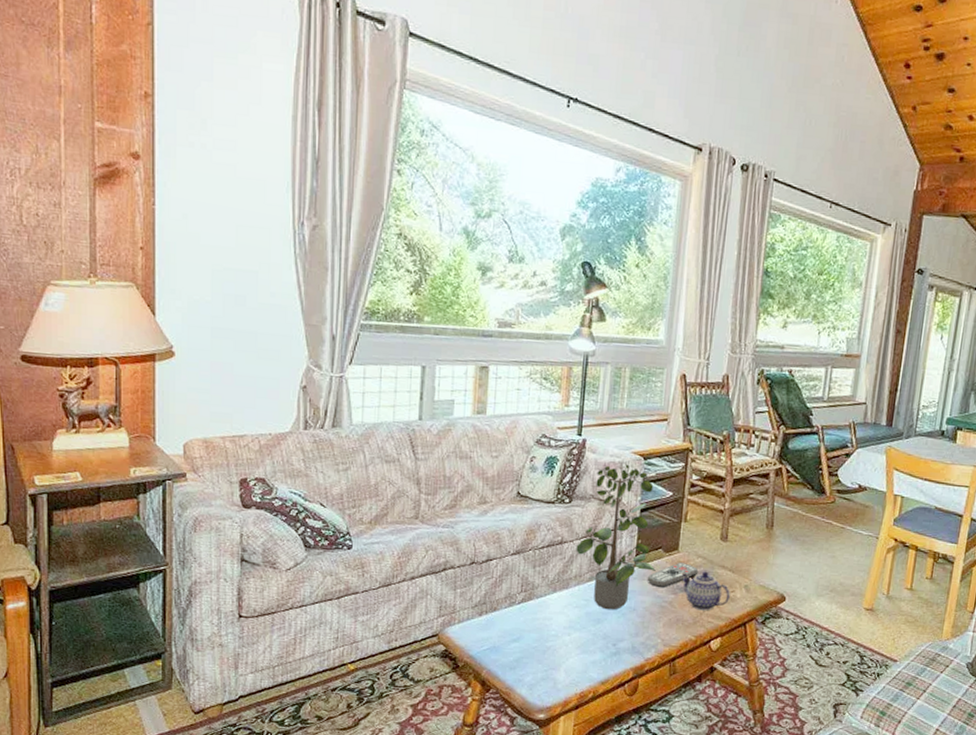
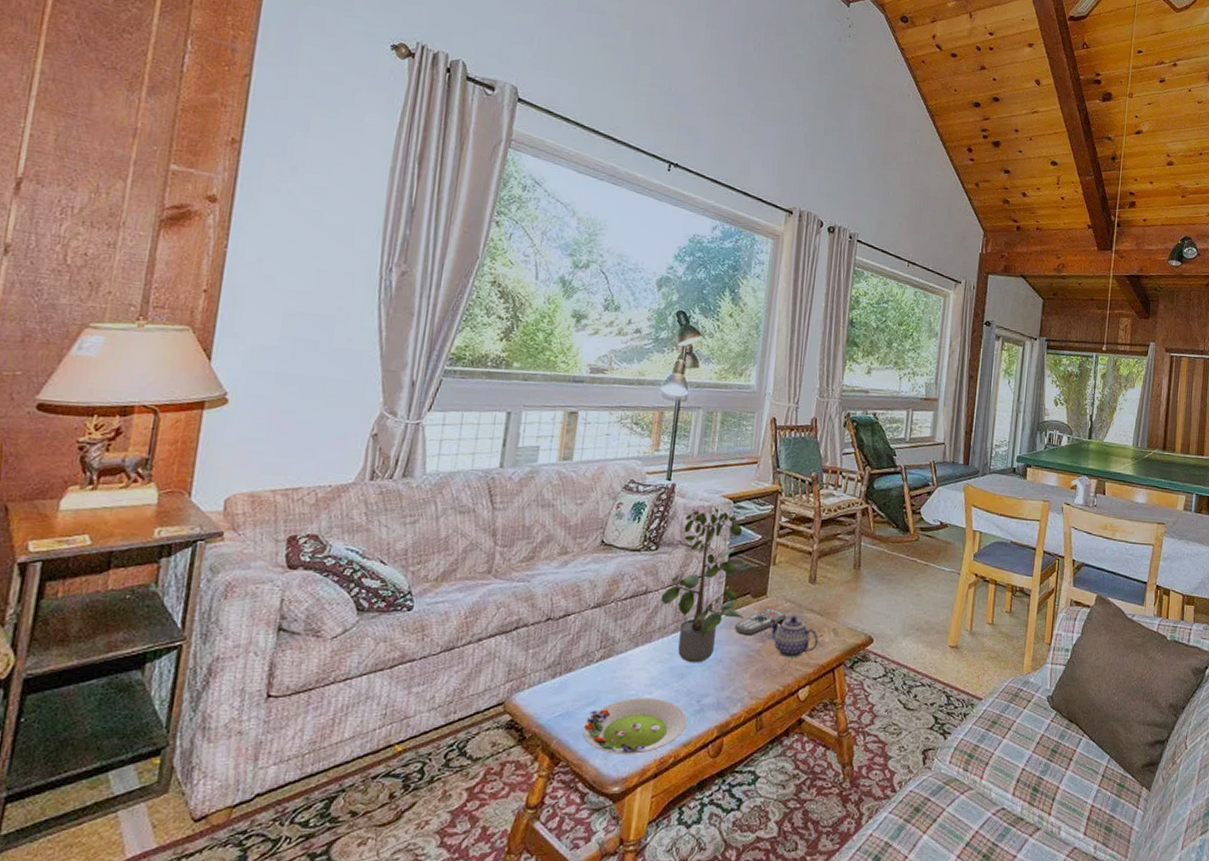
salad plate: none [509,638,604,688] -> present [583,698,687,754]

